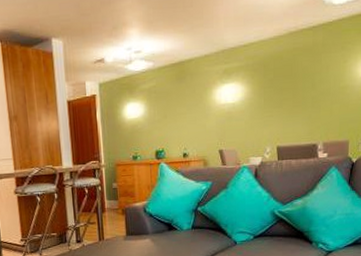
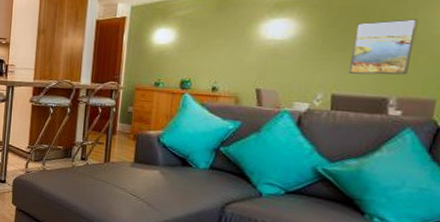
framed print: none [286,74,330,127] -> present [348,19,418,75]

